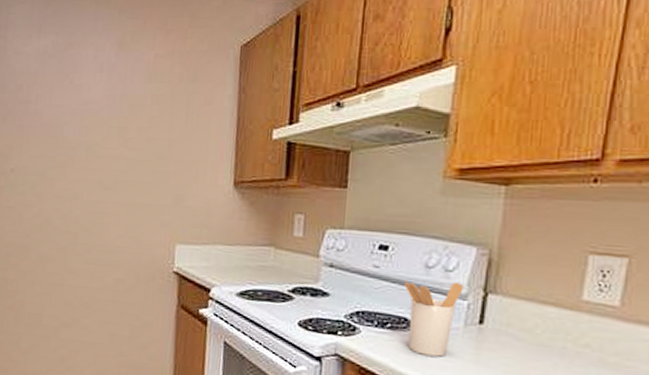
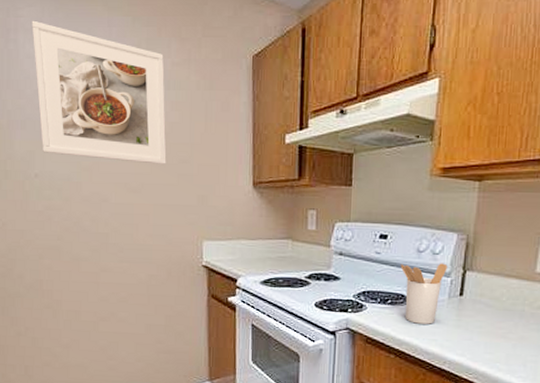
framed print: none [20,17,148,161] -> present [32,20,167,164]

